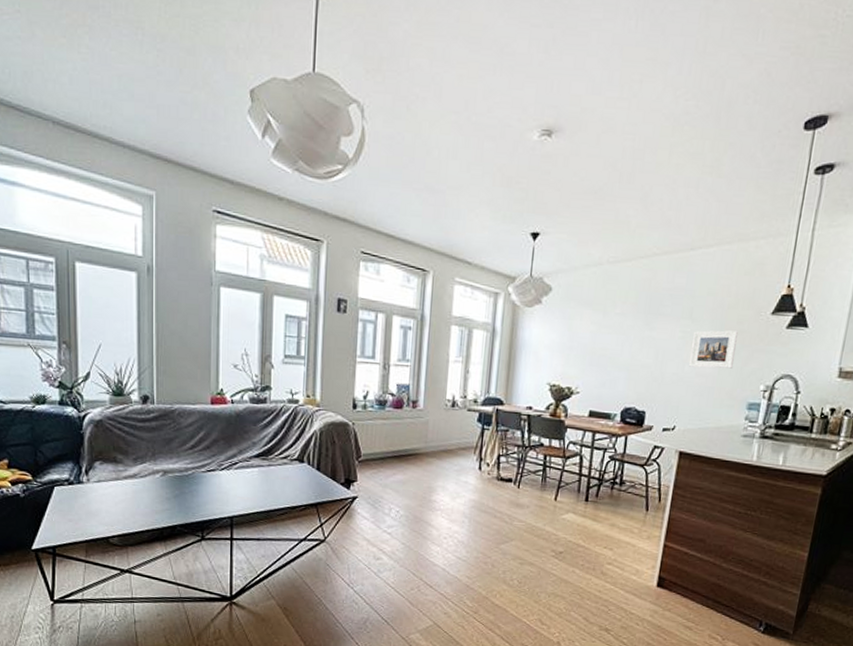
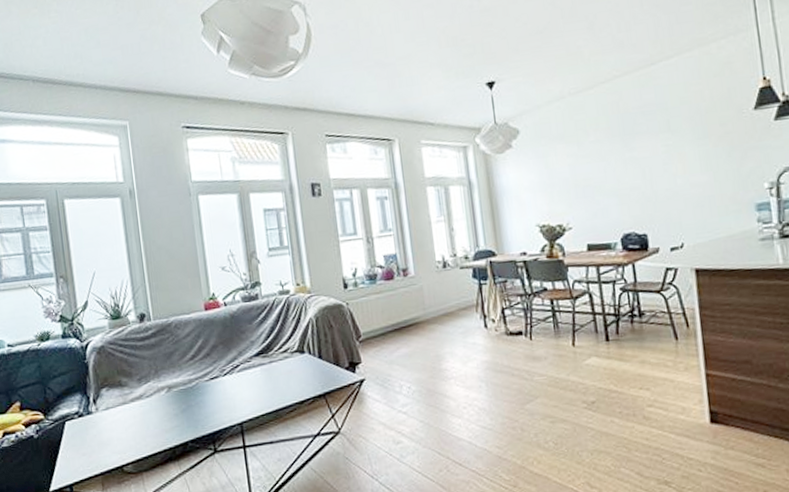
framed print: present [689,330,738,369] -> none [677,132,728,179]

